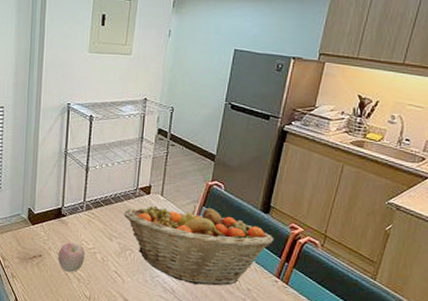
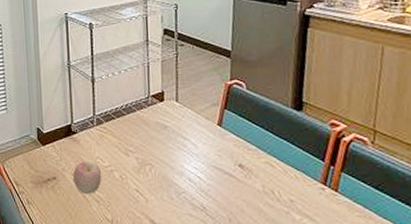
fruit basket: present [123,205,274,286] -> none [137,108,313,199]

